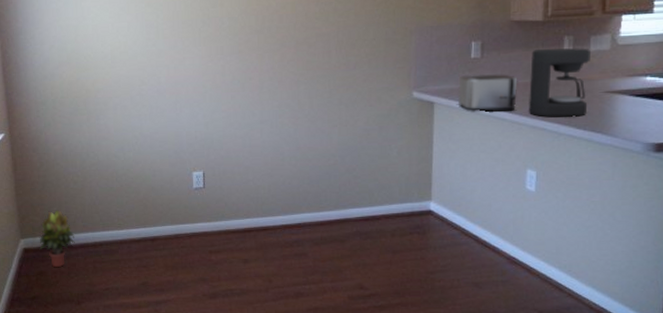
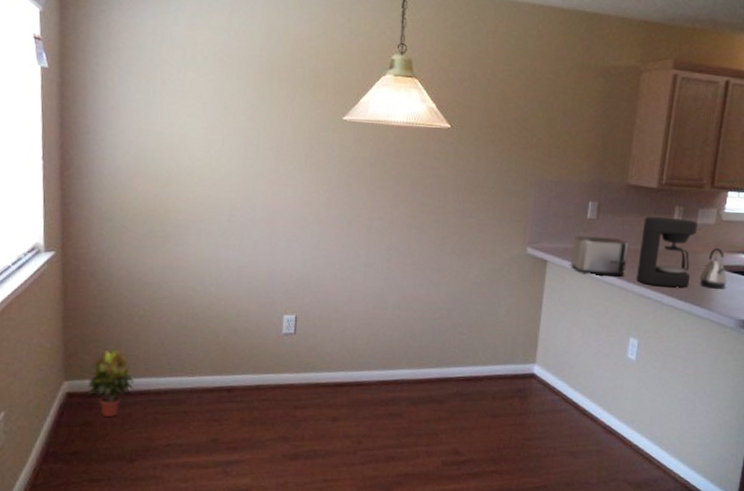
kettle: none [597,73,630,115] -> present [699,248,728,289]

